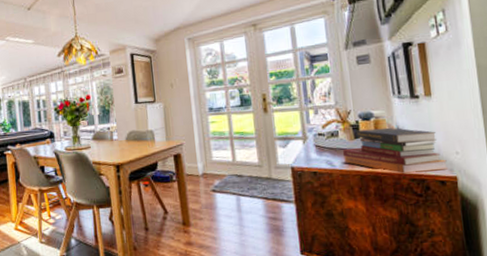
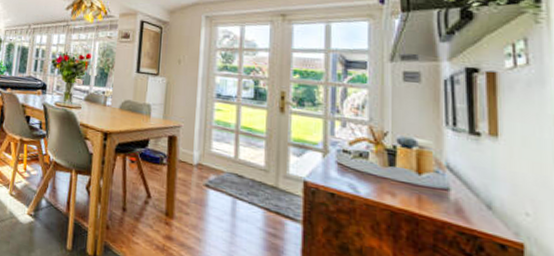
books: present [342,127,448,174] -> none [370,156,512,232]

